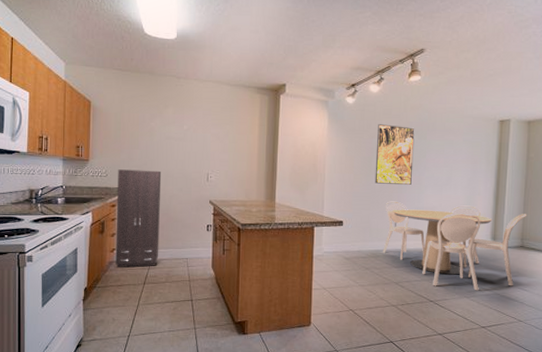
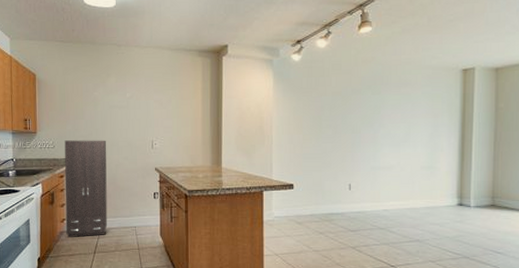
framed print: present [374,124,415,185] -> none [326,80,367,144]
dining table: present [383,201,527,291] -> none [337,161,498,254]

